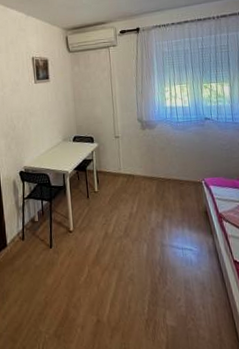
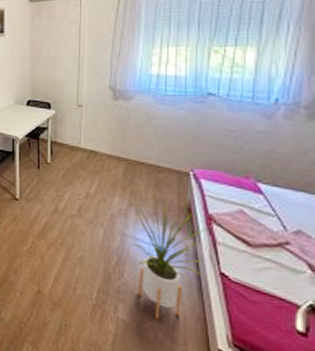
house plant: none [166,205,223,317] -> present [130,195,208,320]

